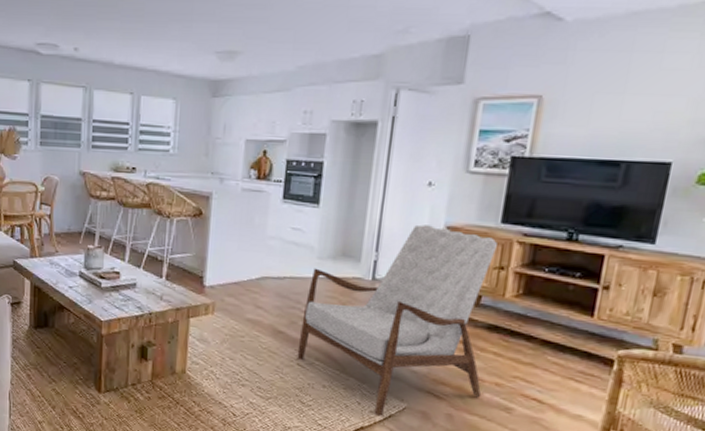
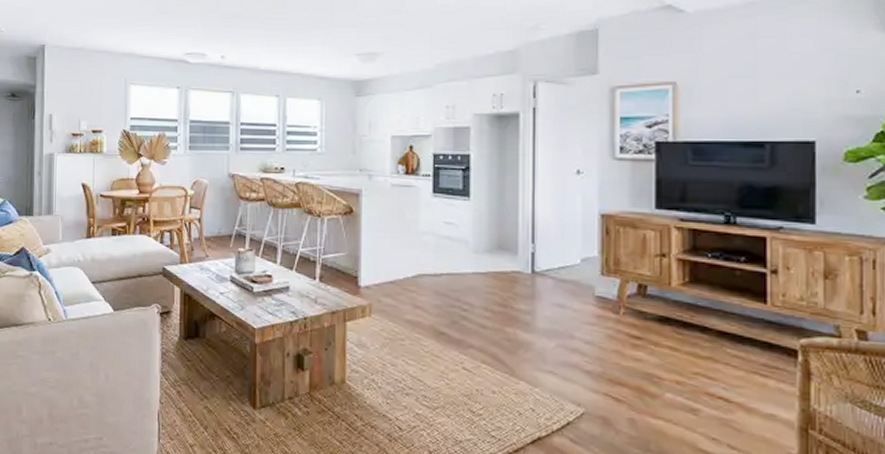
armchair: present [297,224,498,416] -> none [462,213,663,424]

